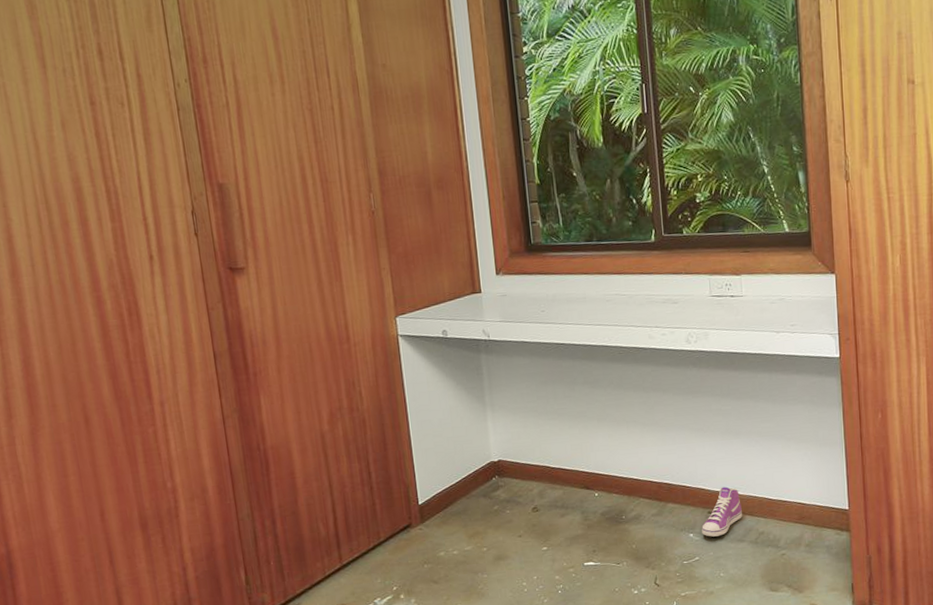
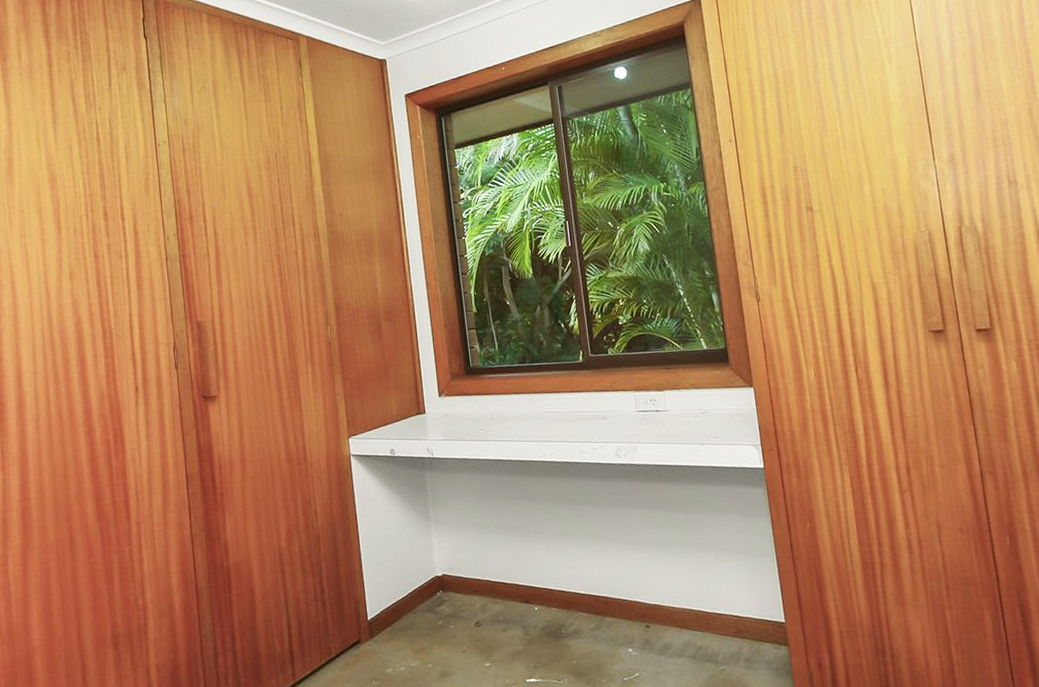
sneaker: present [701,486,742,537] -> none [640,599,679,652]

